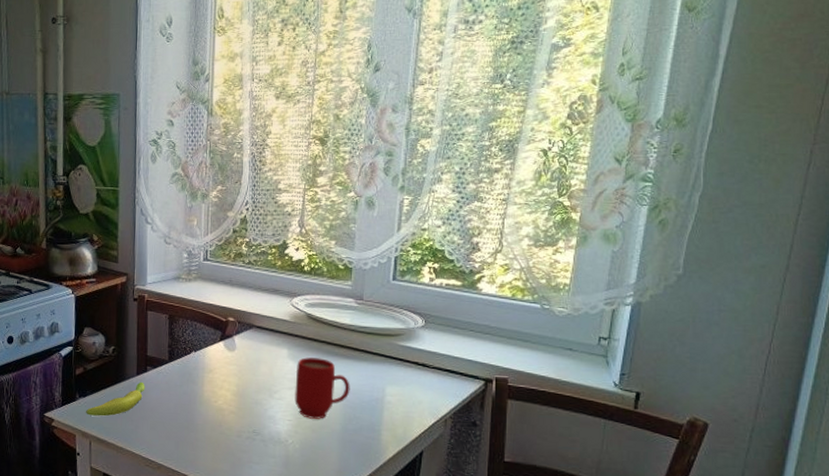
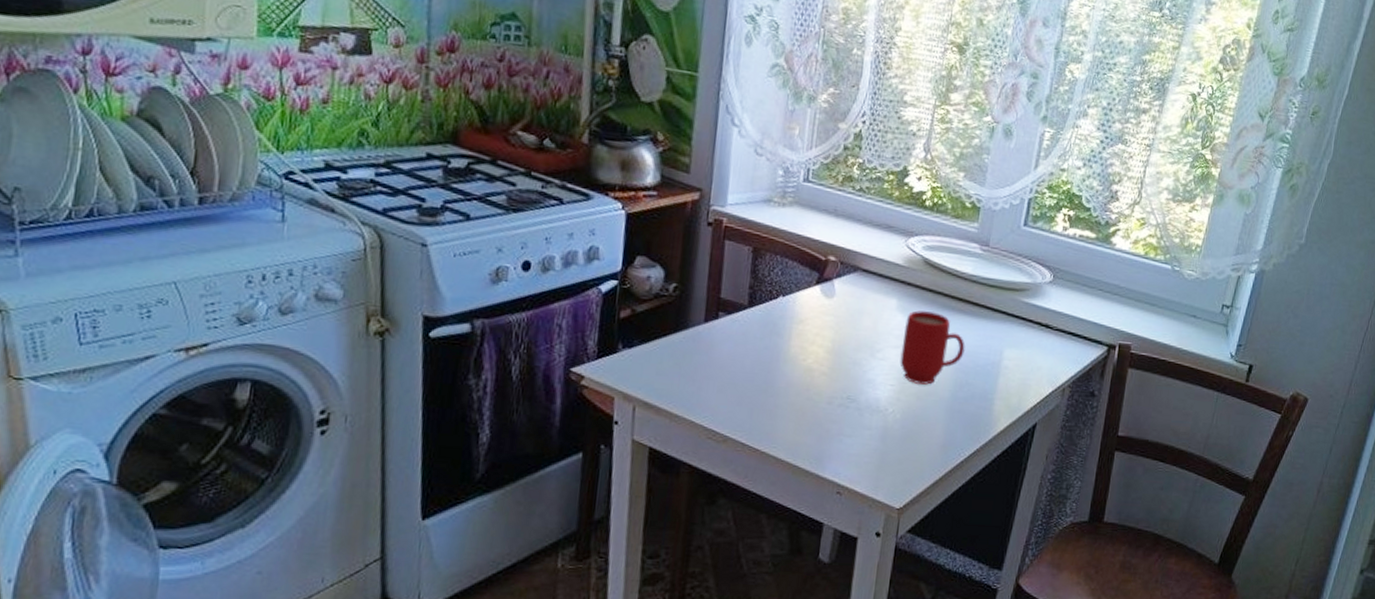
banana: present [86,381,145,416] -> none [631,331,715,374]

